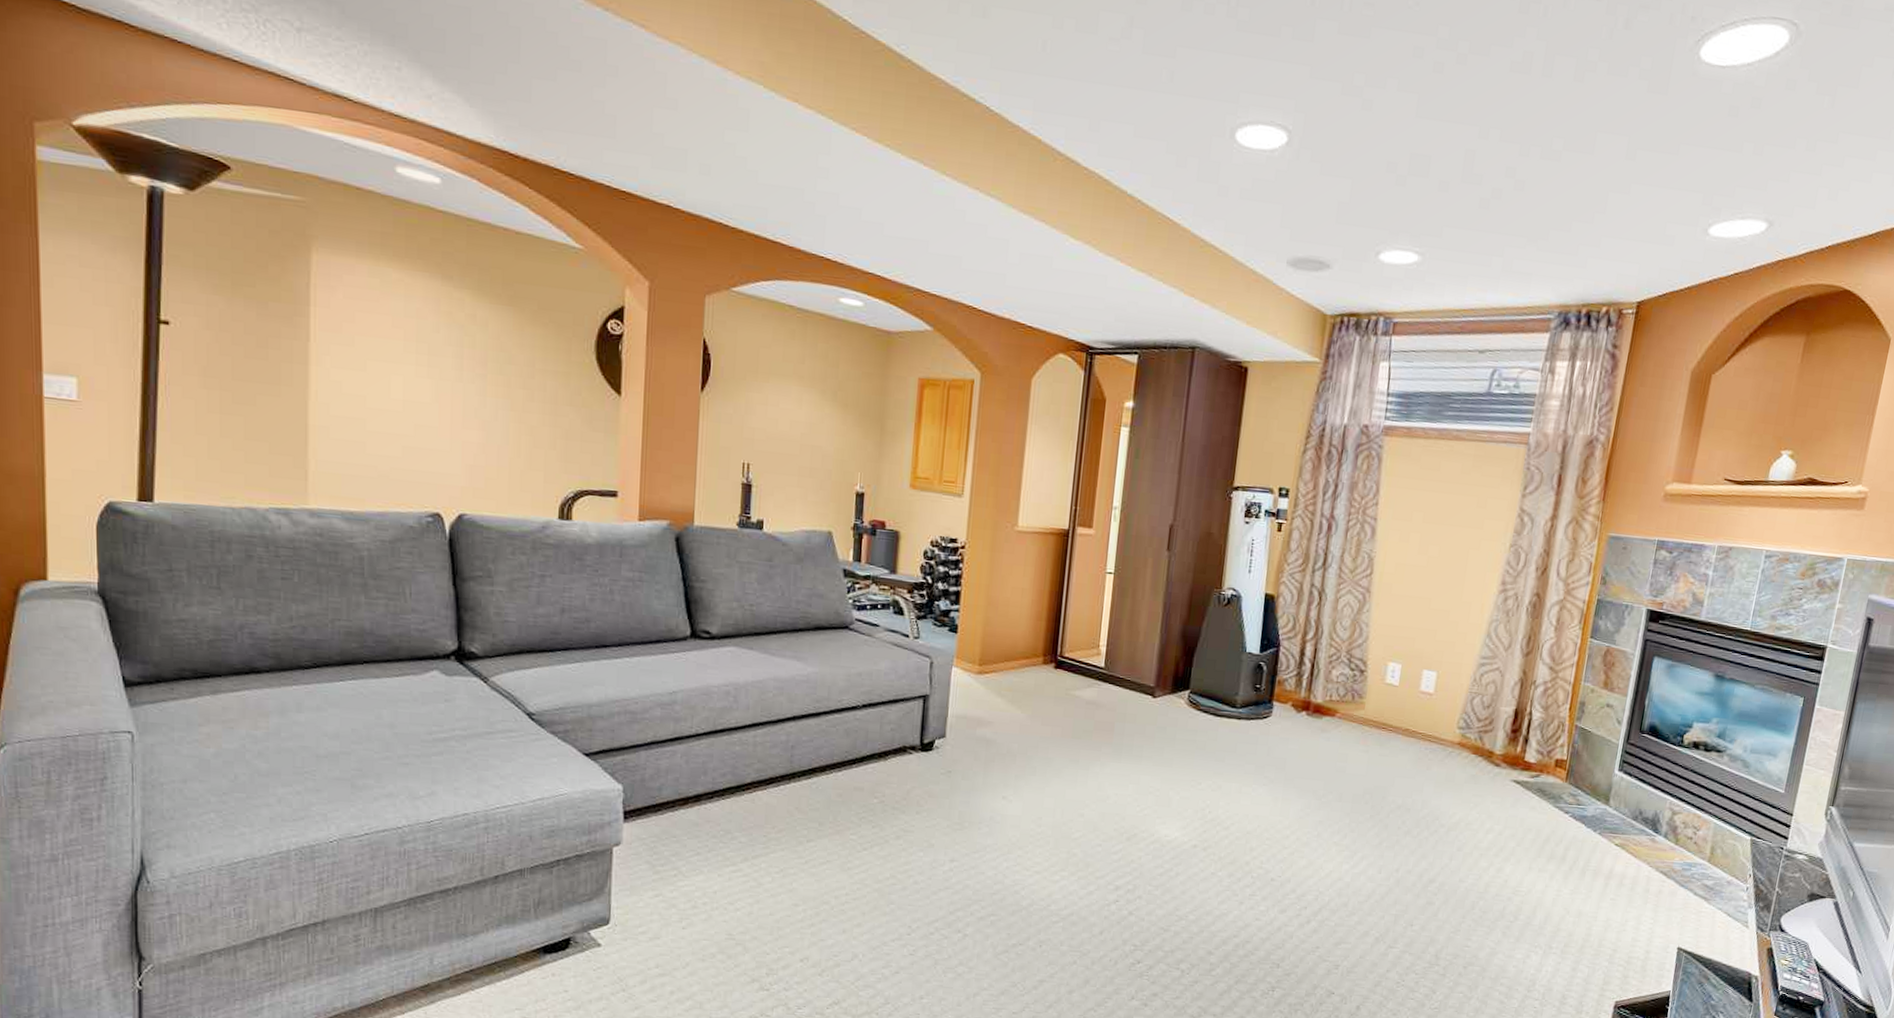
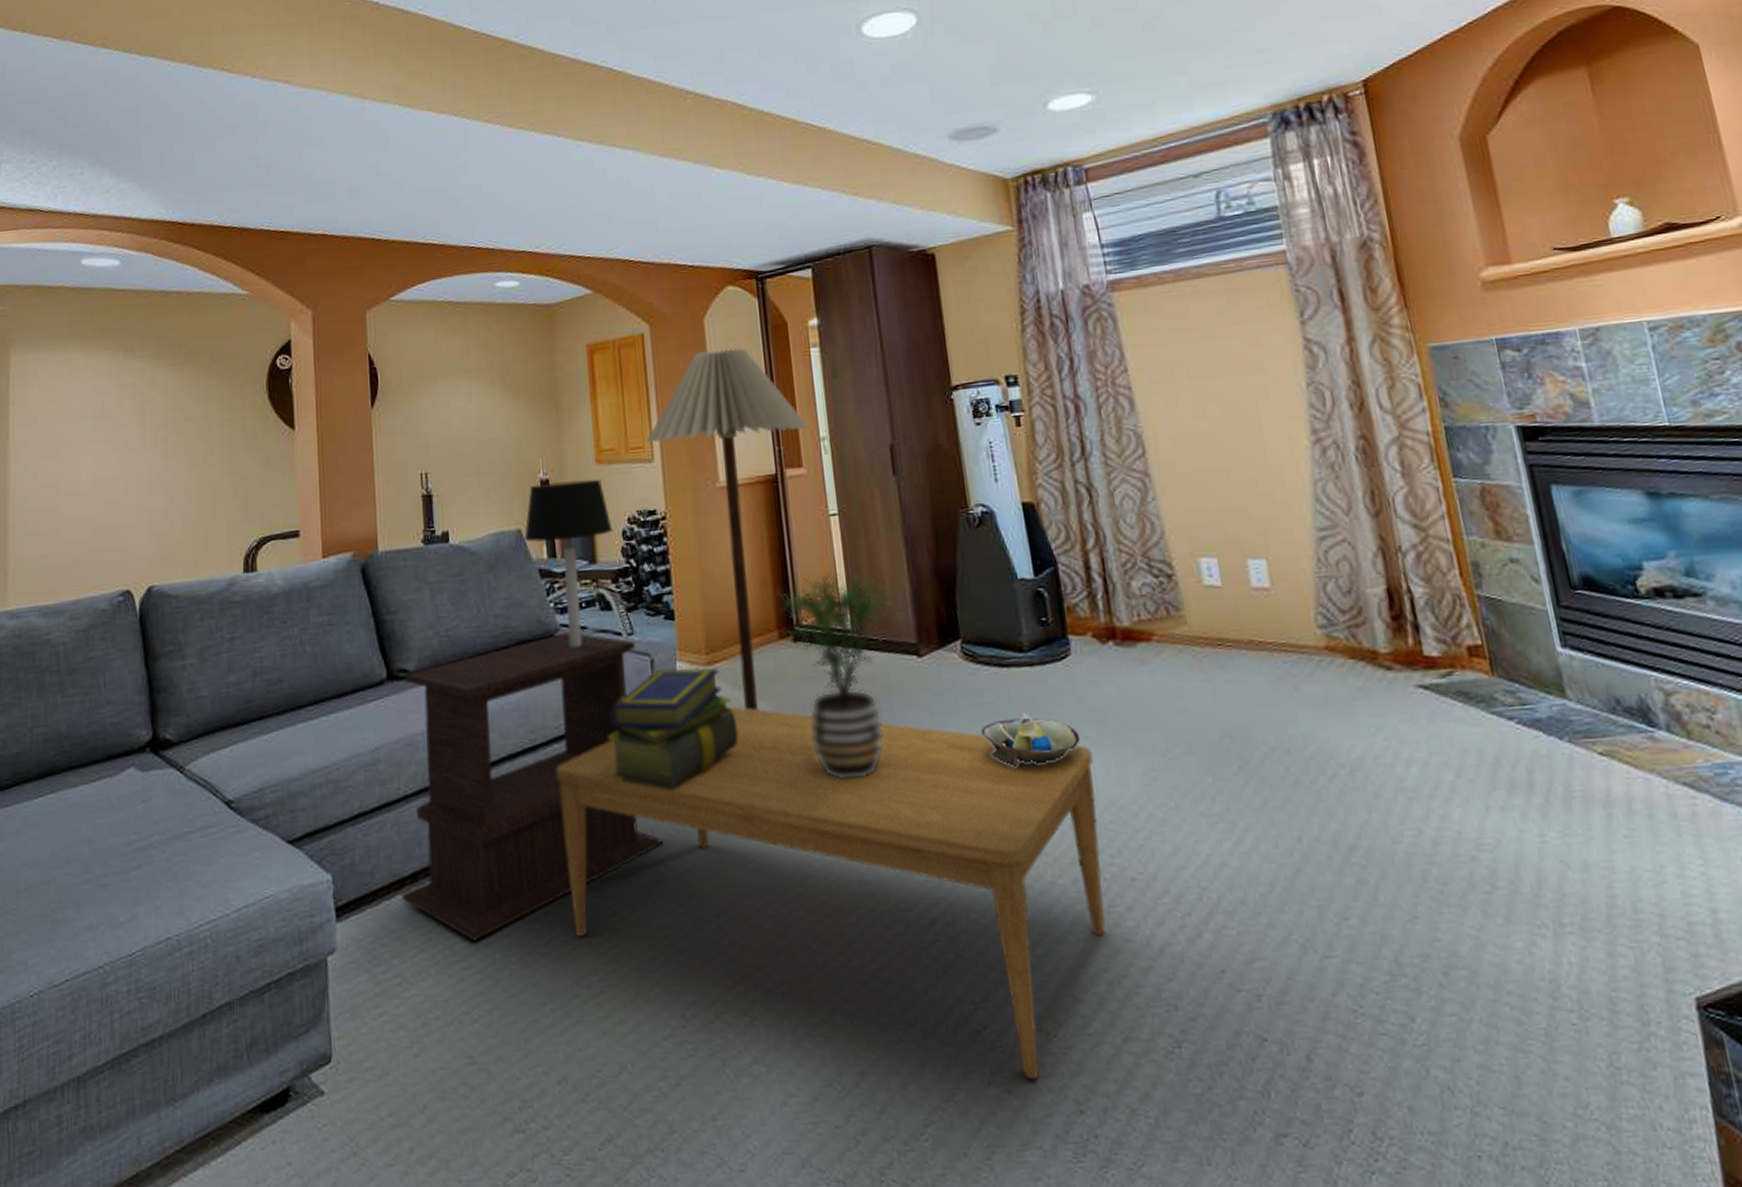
side table: none [684,626,920,853] -> present [401,632,664,941]
coffee table: none [831,708,1268,999] -> present [556,705,1106,1080]
table lamp: none [833,495,916,641] -> present [523,479,613,648]
stack of books: none [881,670,995,765] -> present [608,667,739,790]
floor lamp: none [959,408,1106,717] -> present [646,348,810,712]
potted plant: none [1048,619,1151,779] -> present [778,572,906,779]
decorative bowl: none [1187,752,1262,791] -> present [980,713,1080,767]

